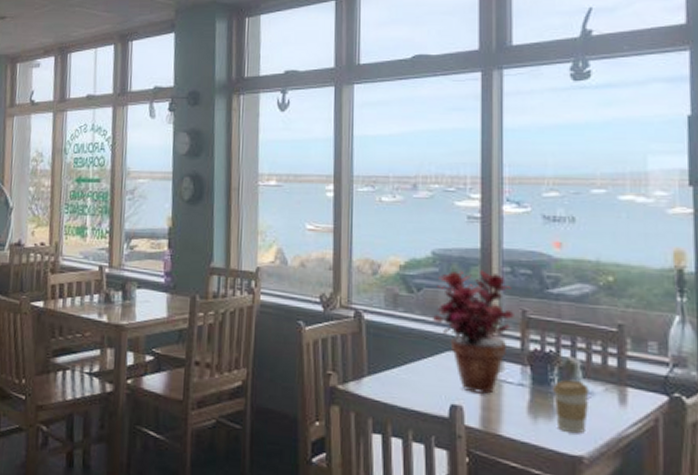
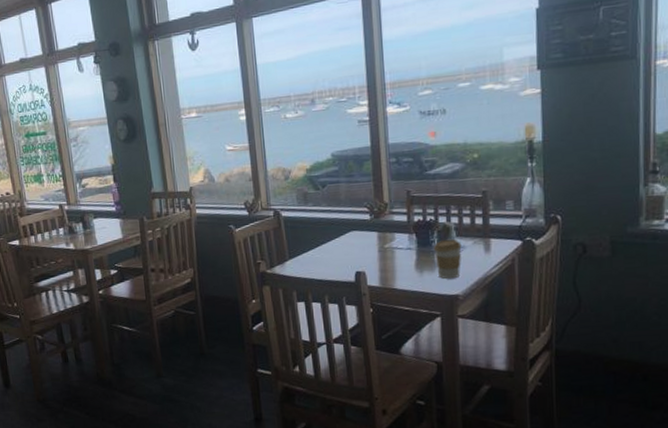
potted plant: present [432,270,514,395] -> none [336,163,401,261]

